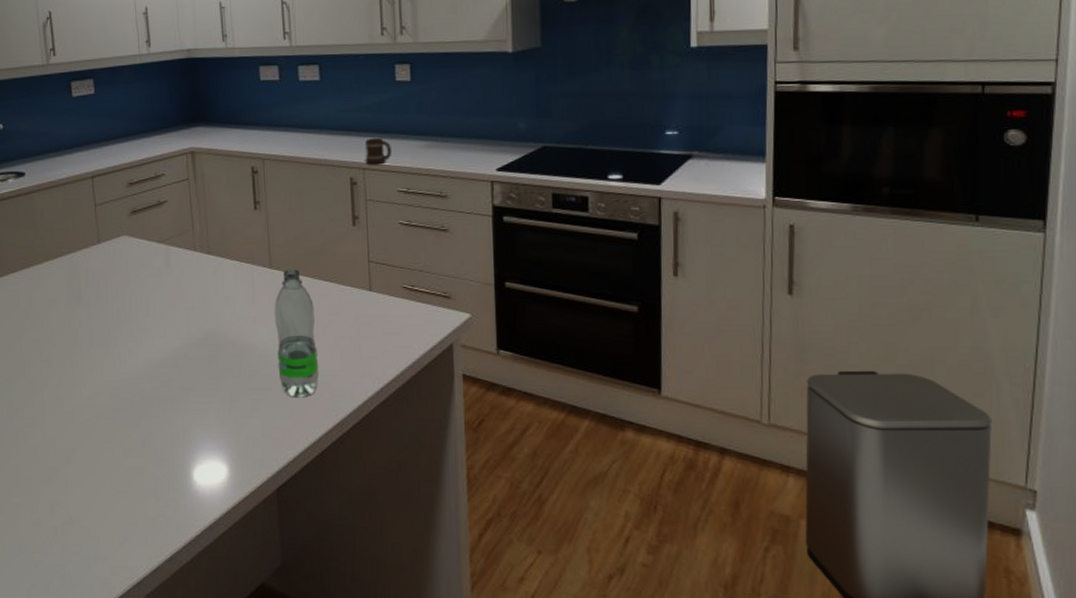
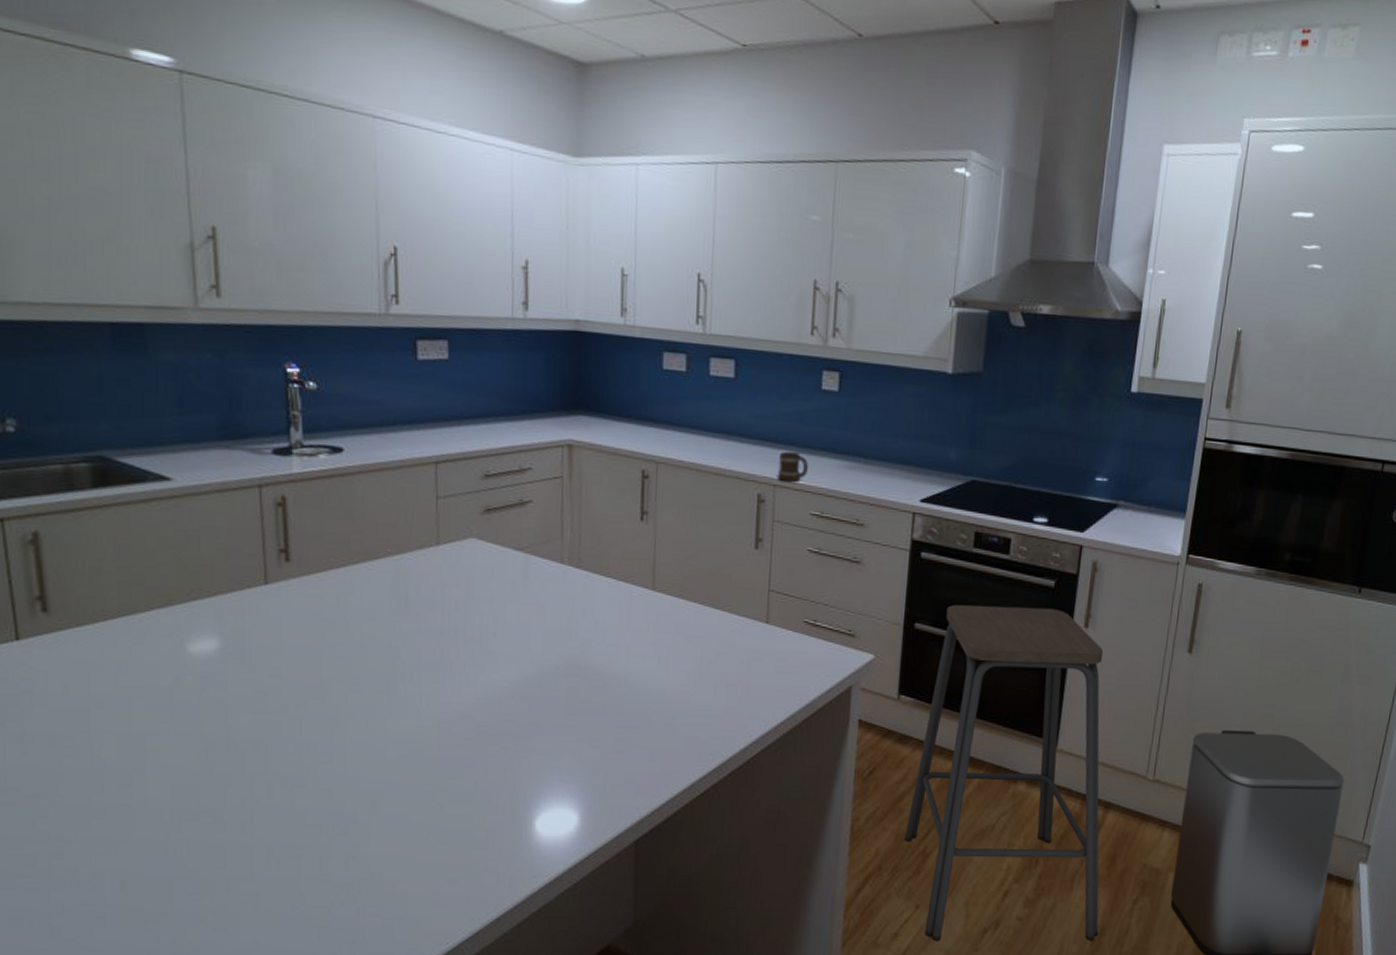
bottle: present [274,269,319,398] -> none [650,593,701,739]
bar stool: none [519,260,731,589] -> present [904,605,1104,941]

